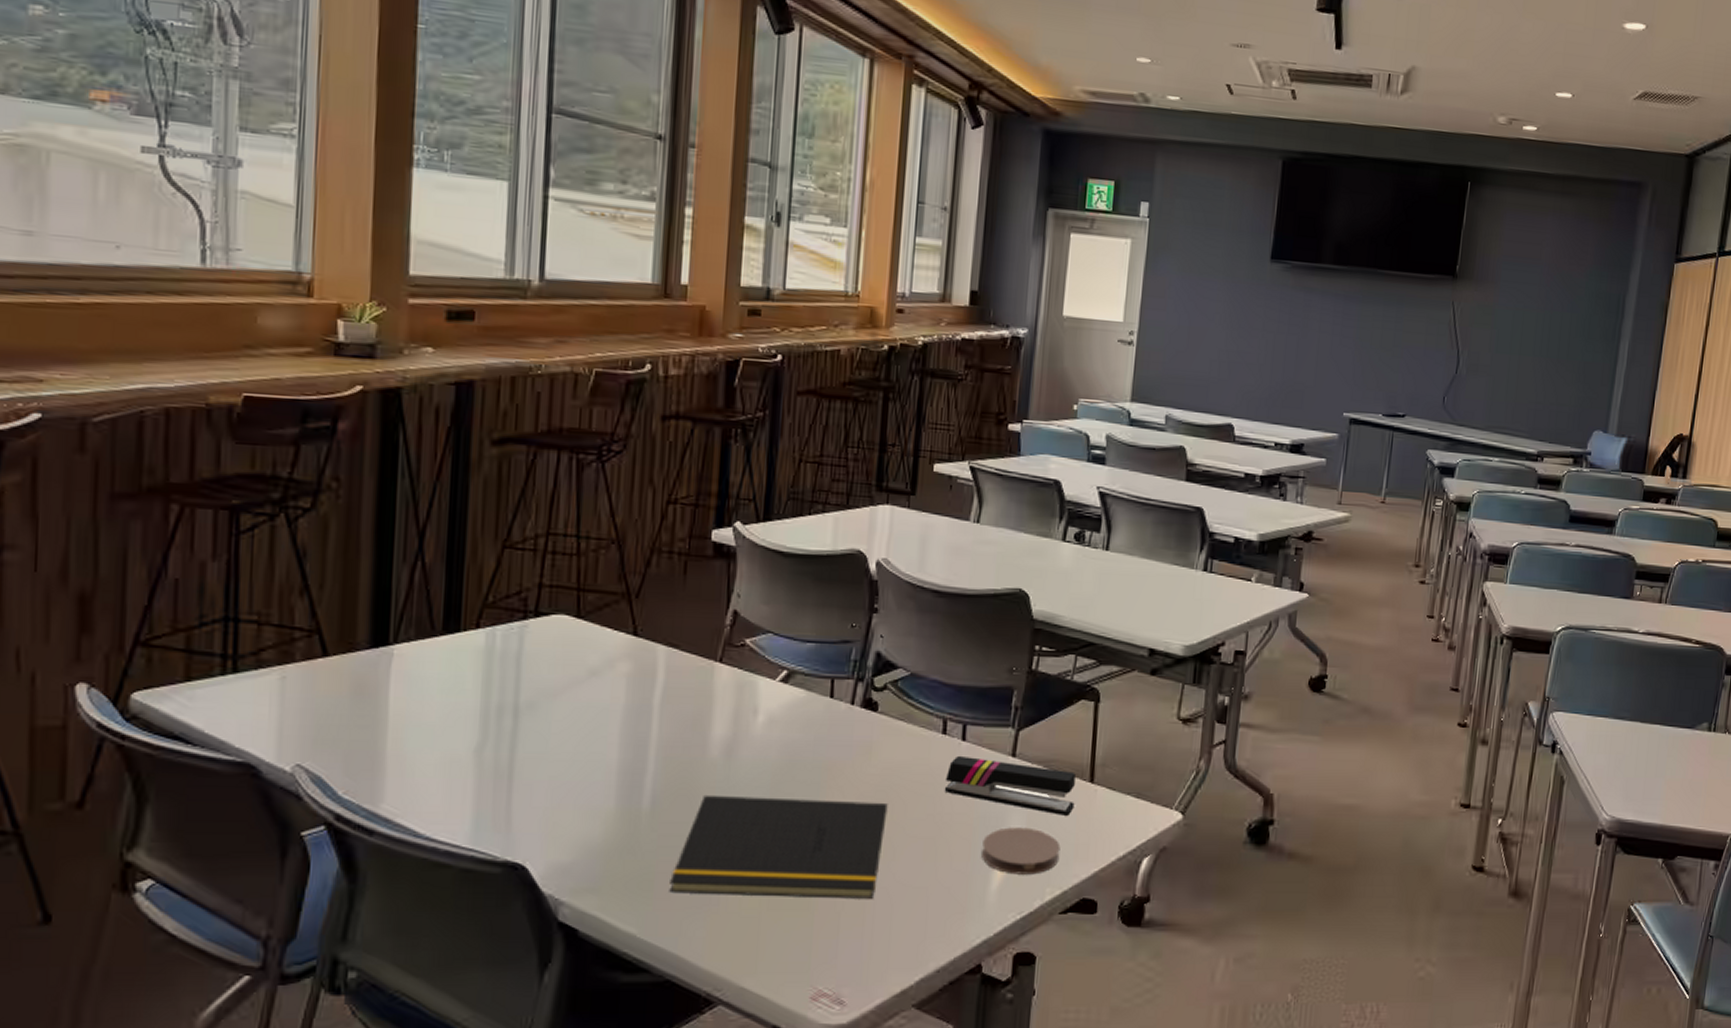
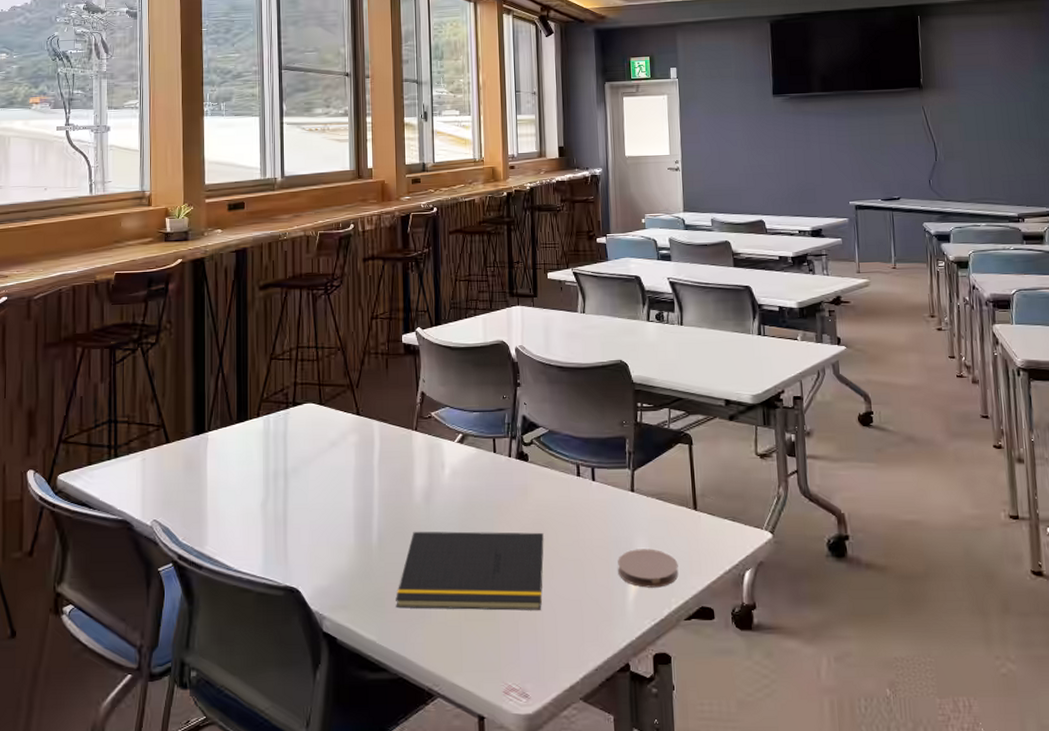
stapler: present [944,755,1076,816] -> none [583,492,685,538]

